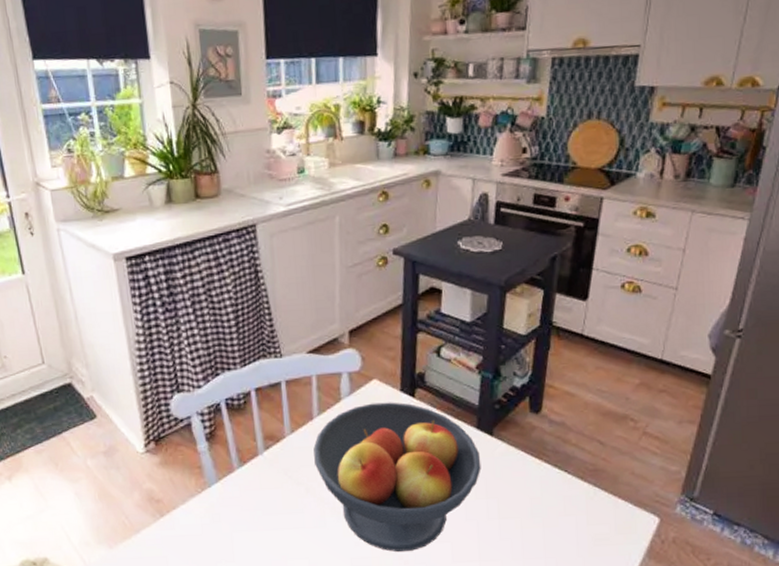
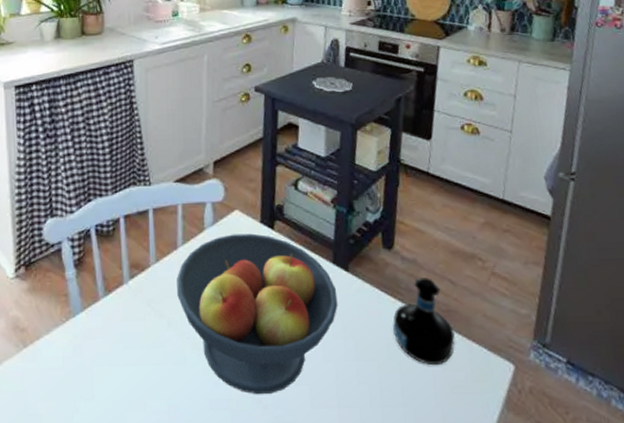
tequila bottle: none [537,439,601,521] -> present [393,278,455,366]

